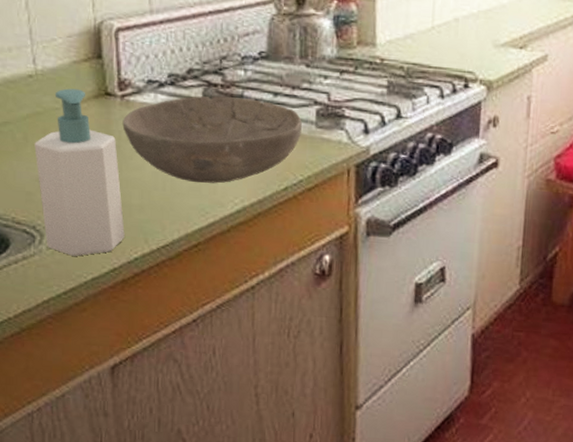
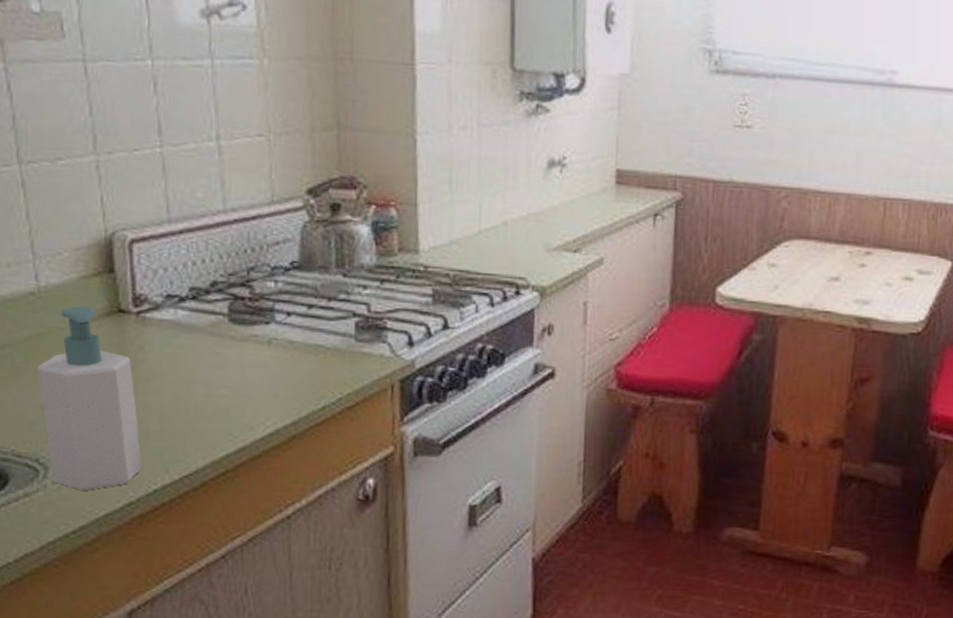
bowl: present [122,96,303,184] -> none [138,310,341,405]

